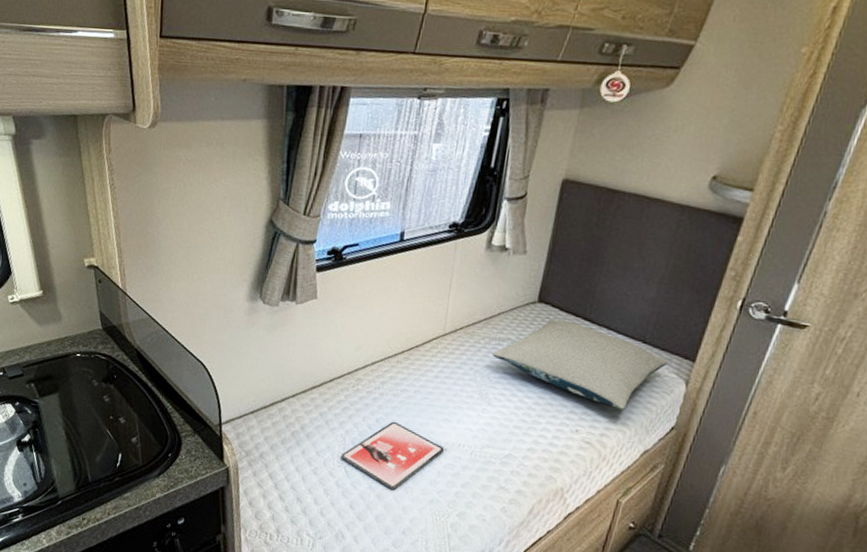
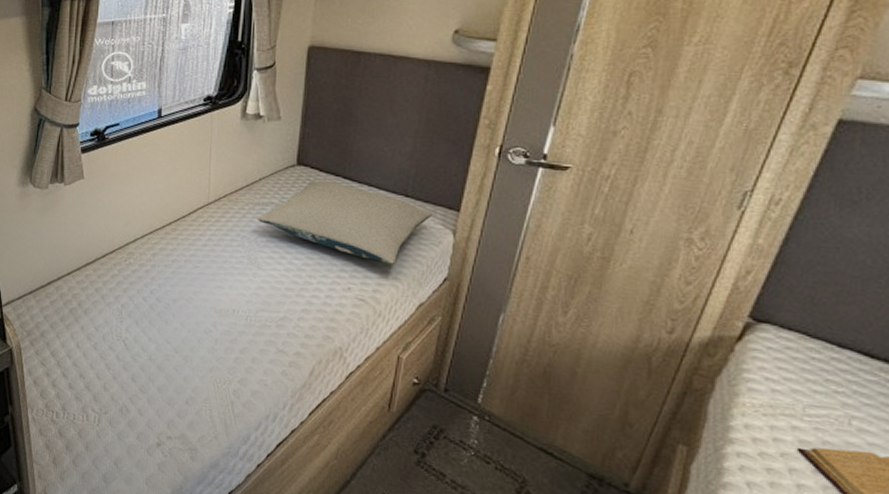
tablet: present [341,421,444,491] -> none [119,292,219,361]

